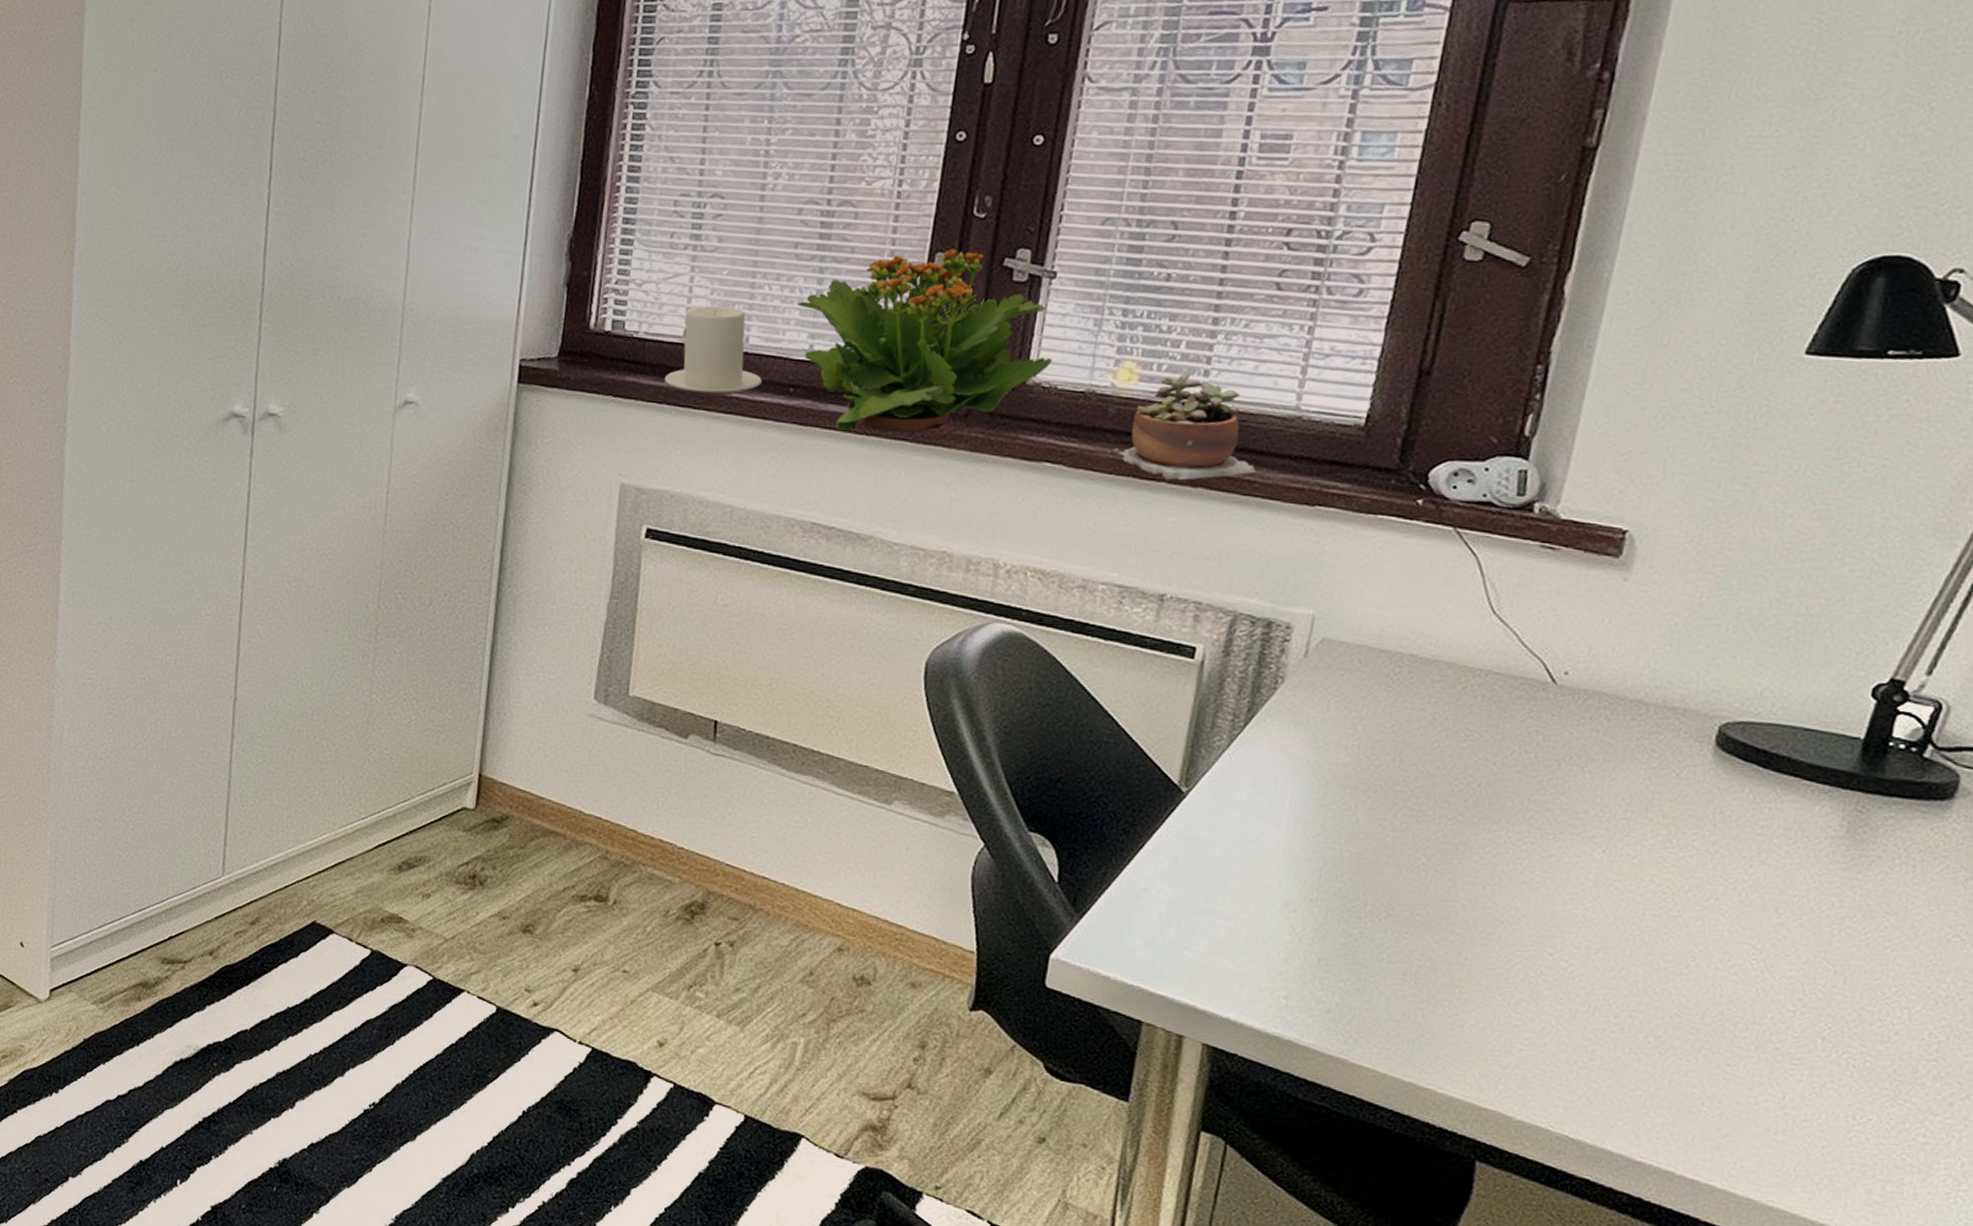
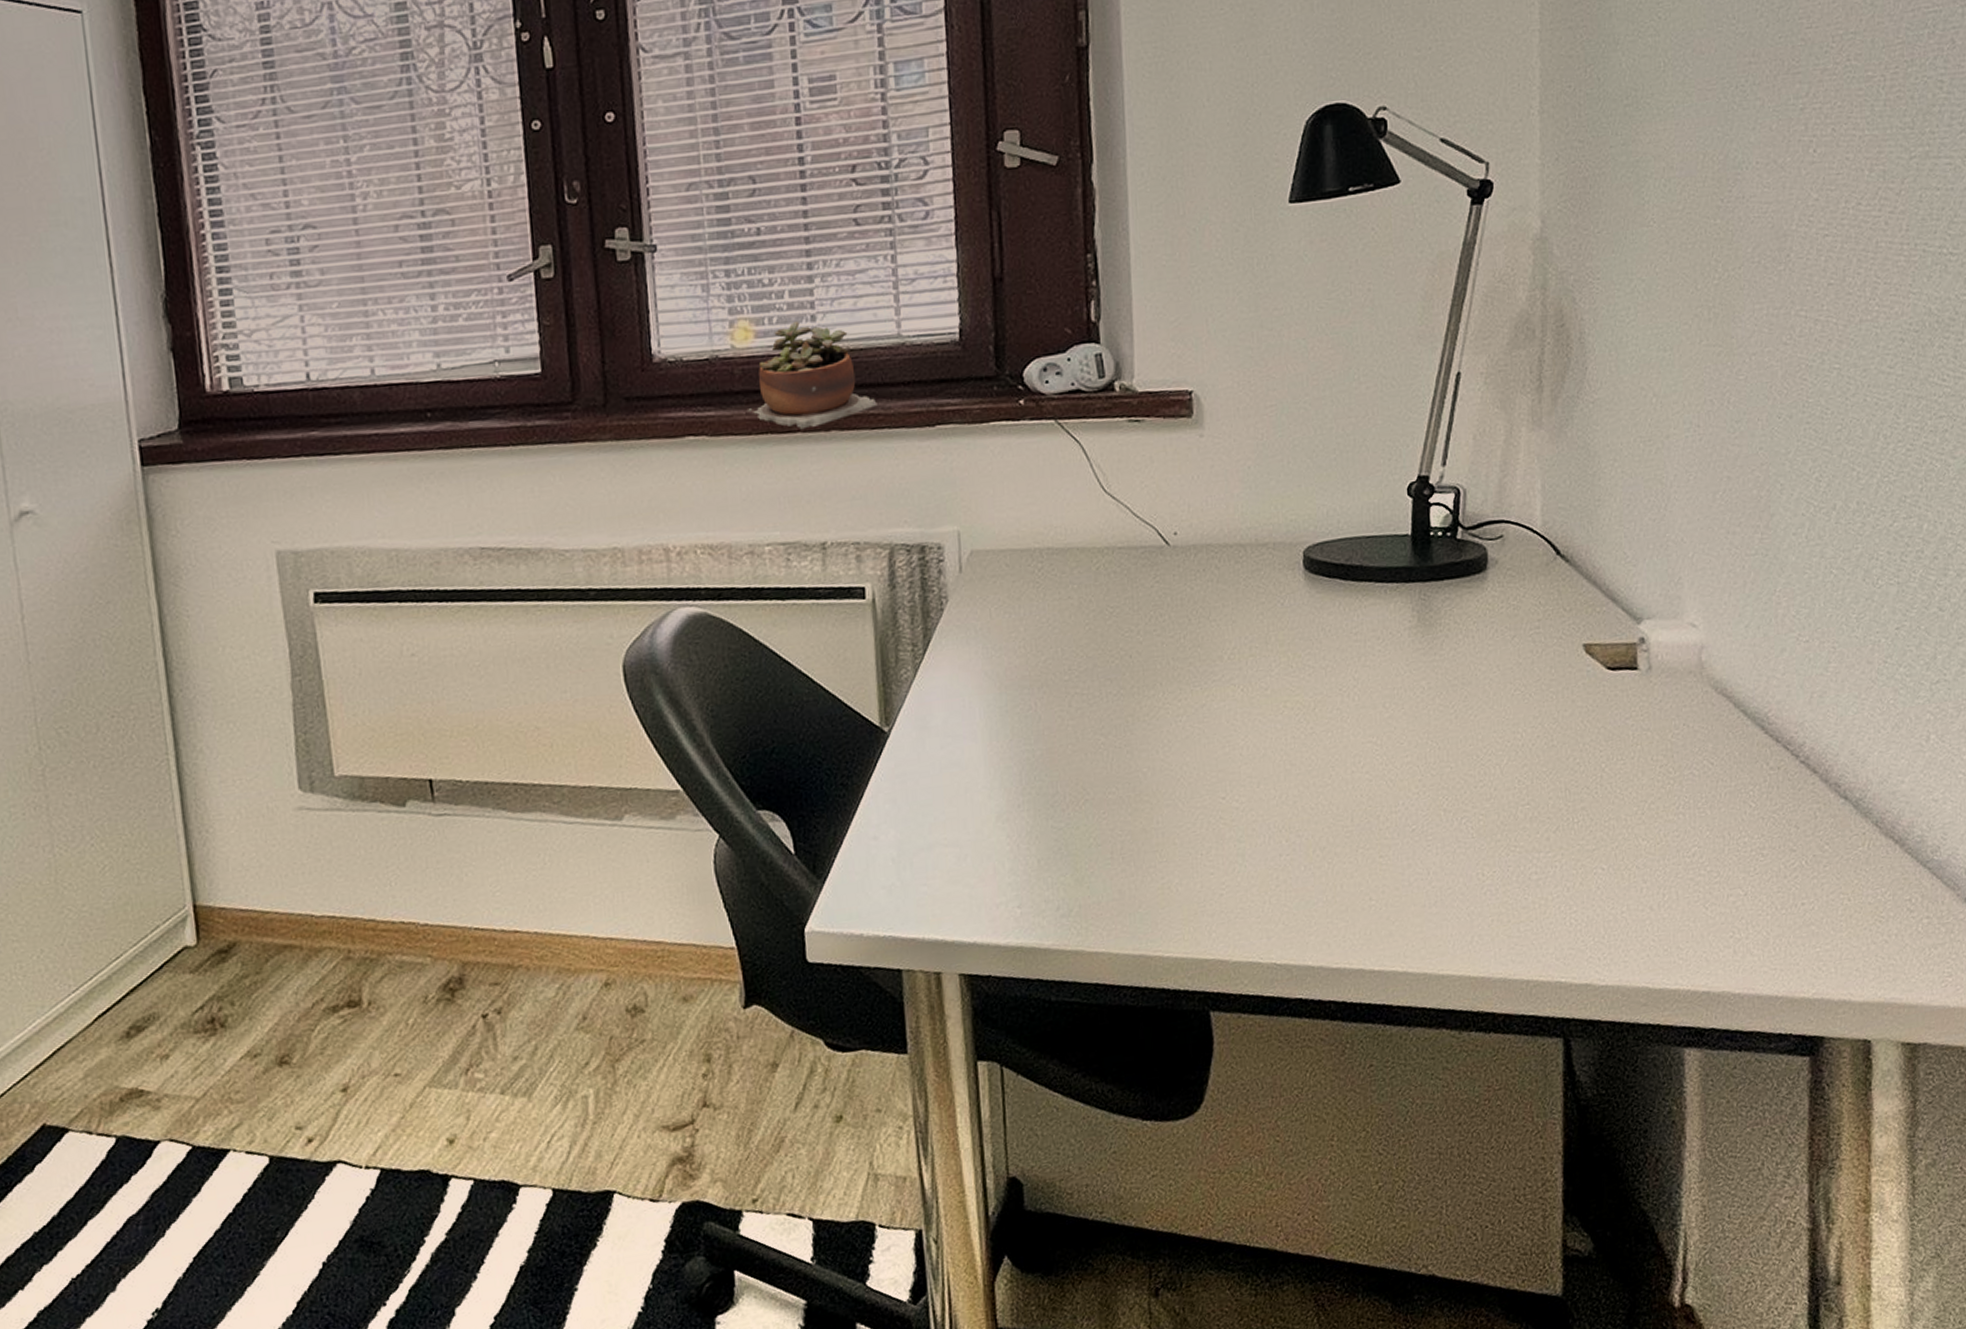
candle: present [664,305,762,397] -> none [296,340,398,440]
potted flower: present [797,248,1052,433] -> none [414,239,672,447]

